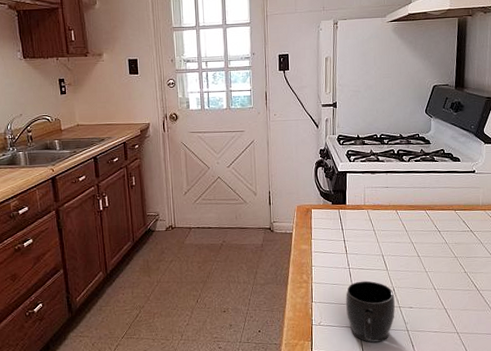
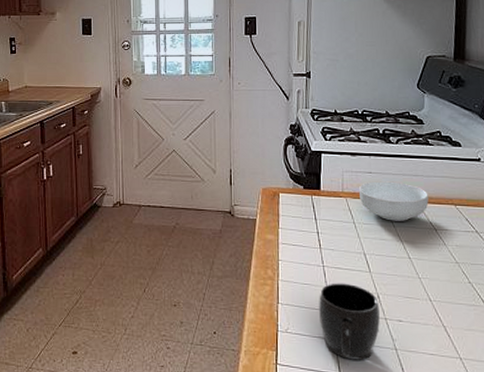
cereal bowl: none [378,193,434,227] -> present [359,181,429,221]

